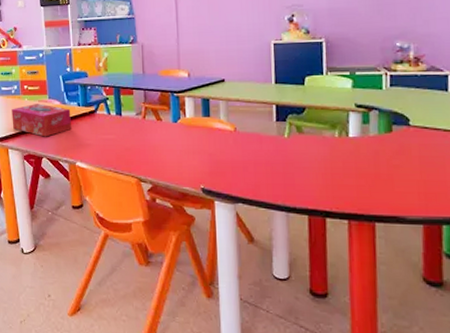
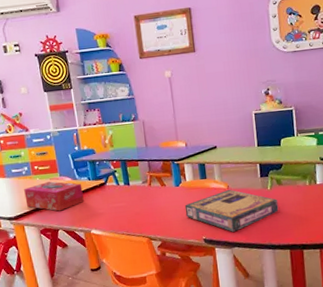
video game box: none [182,132,297,184] -> present [184,189,279,232]

